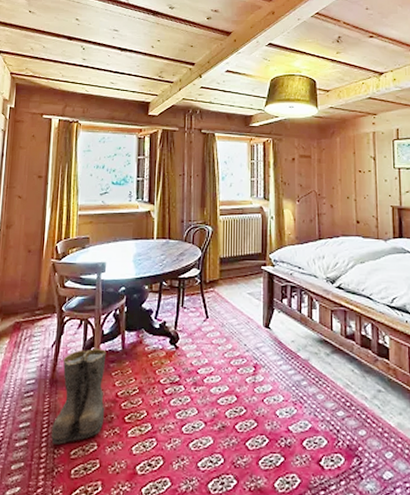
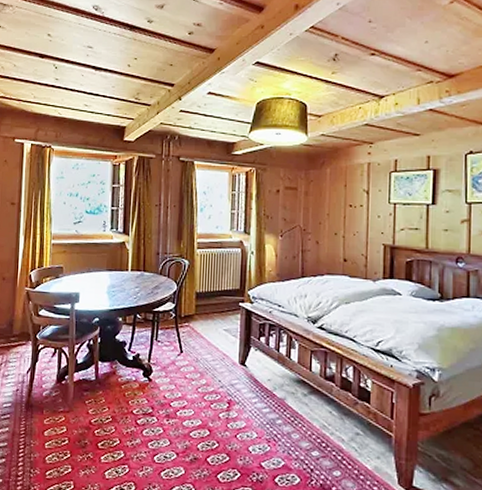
boots: present [51,347,107,445] -> none [27,376,80,465]

